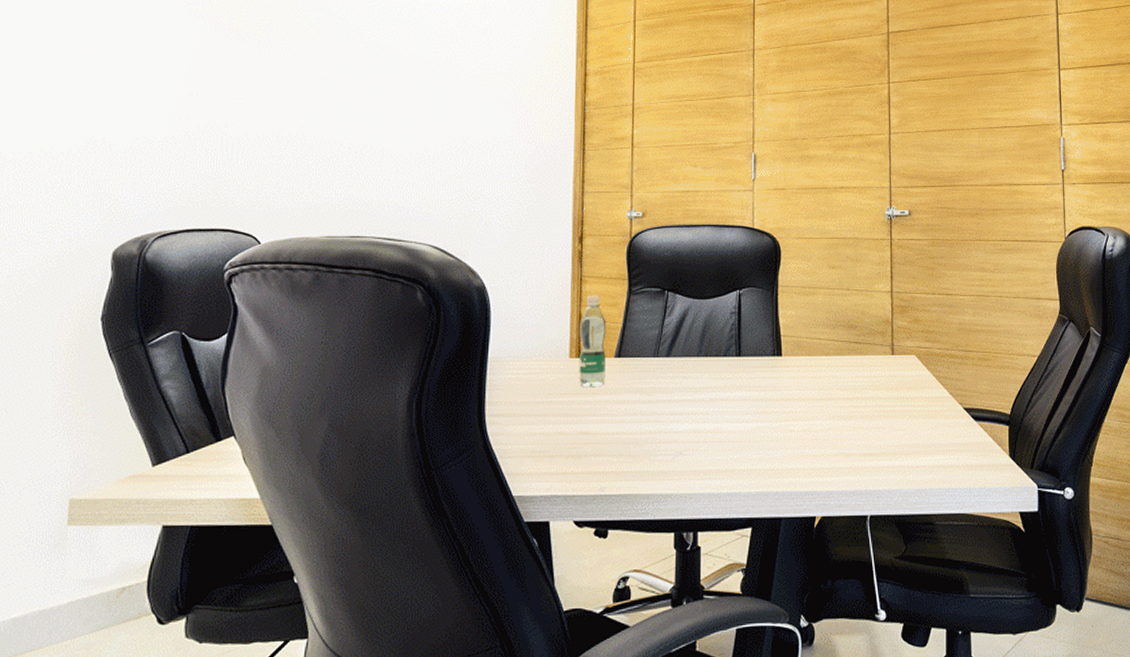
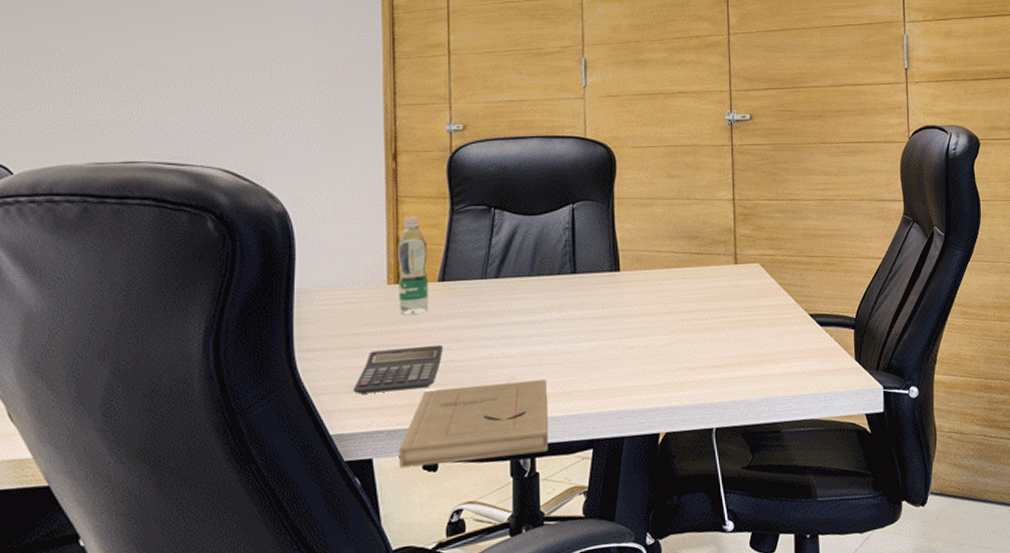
calculator: none [535,417,617,459] -> present [353,344,444,394]
book: none [573,456,711,533] -> present [399,379,549,469]

